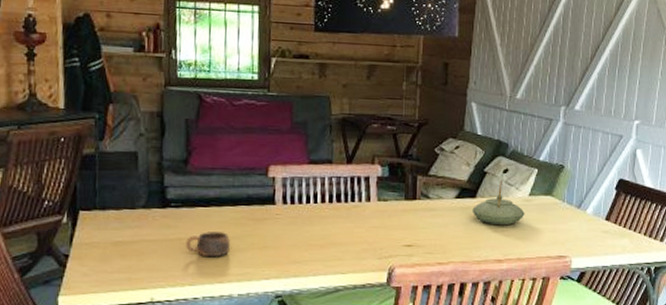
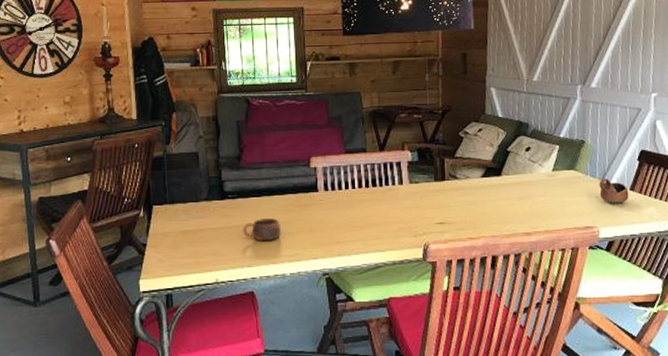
teapot: present [472,180,525,225] -> none [499,158,550,200]
cup: none [575,206,604,234] -> present [599,179,629,204]

